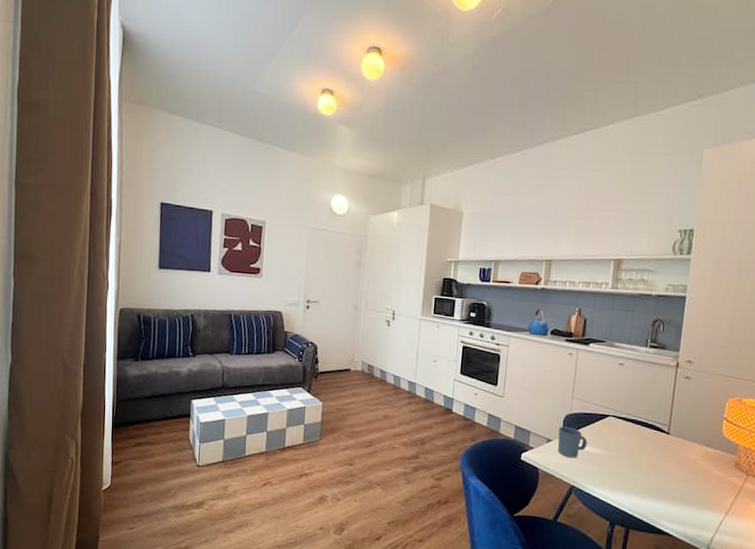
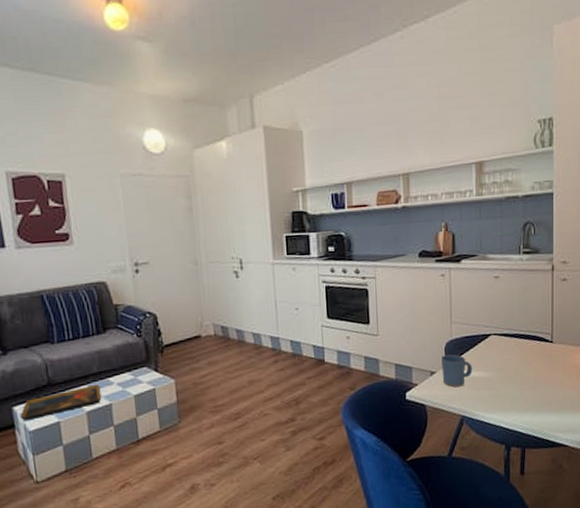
decorative tray: none [196,394,262,414] -> present [21,384,102,421]
kettle: present [528,309,549,335] -> none [394,230,416,261]

